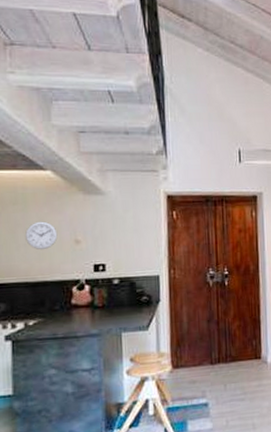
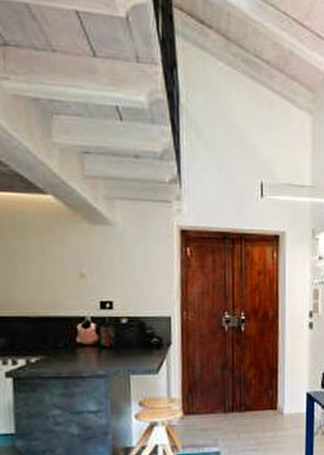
wall clock: present [25,221,58,250] -> none [25,251,61,283]

